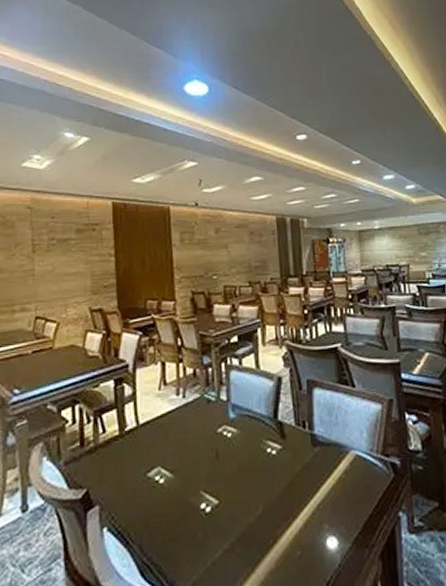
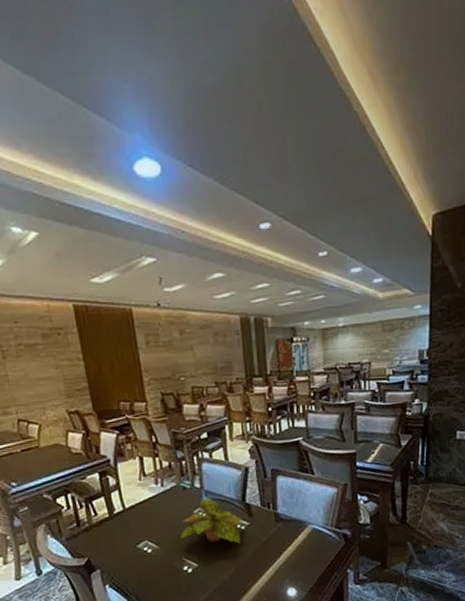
plant: none [200,412,275,473] -> present [180,497,244,544]

